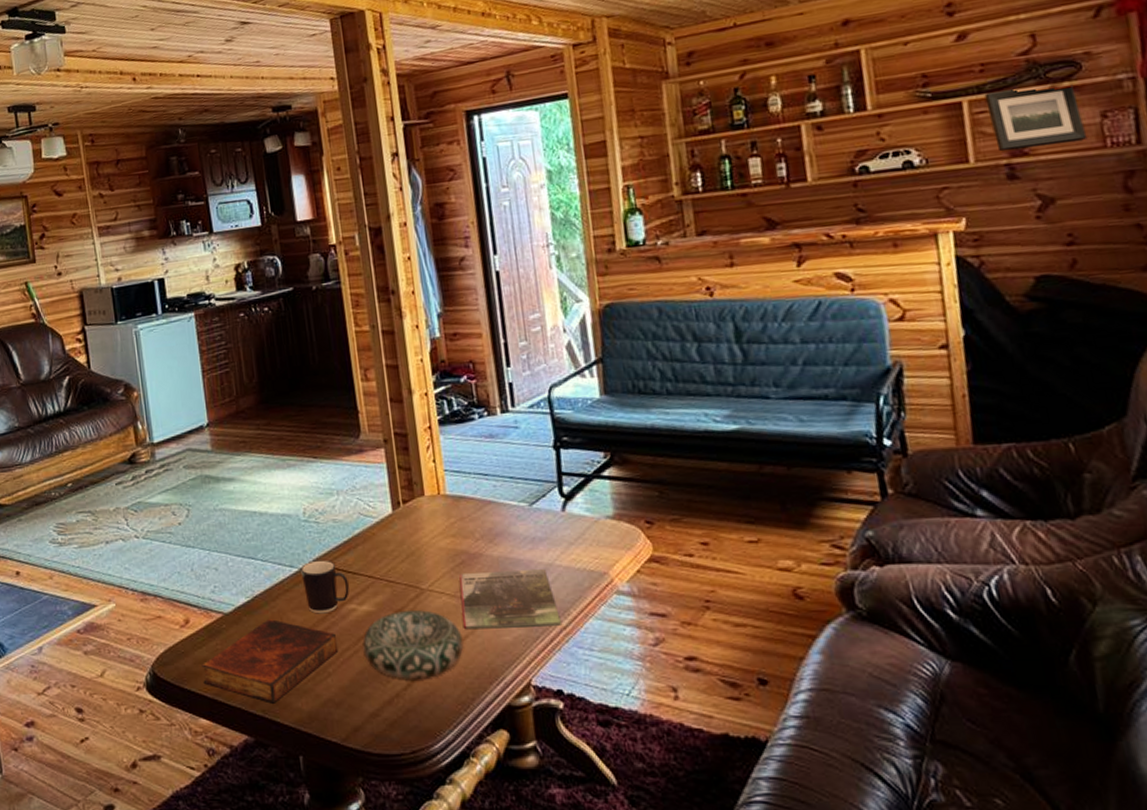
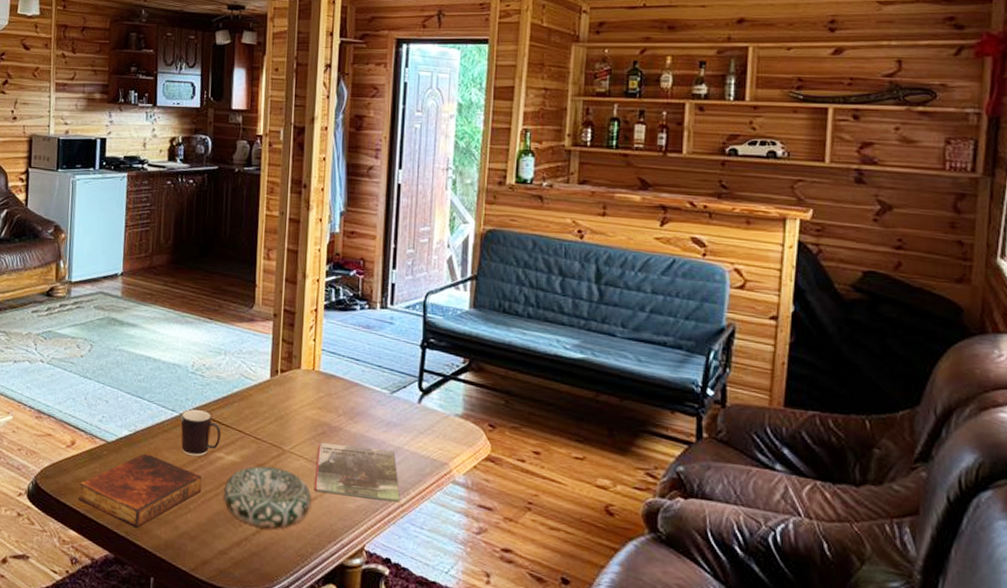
picture frame: present [984,84,1086,151] -> none [848,104,929,160]

